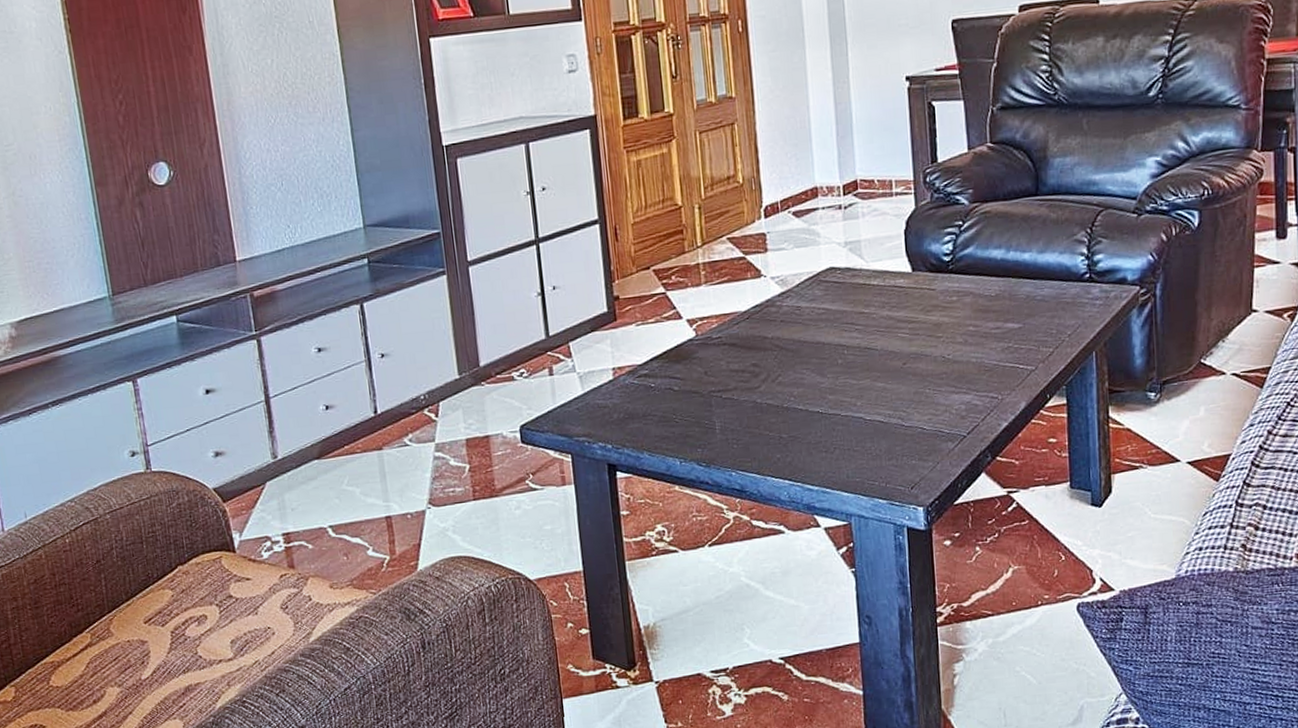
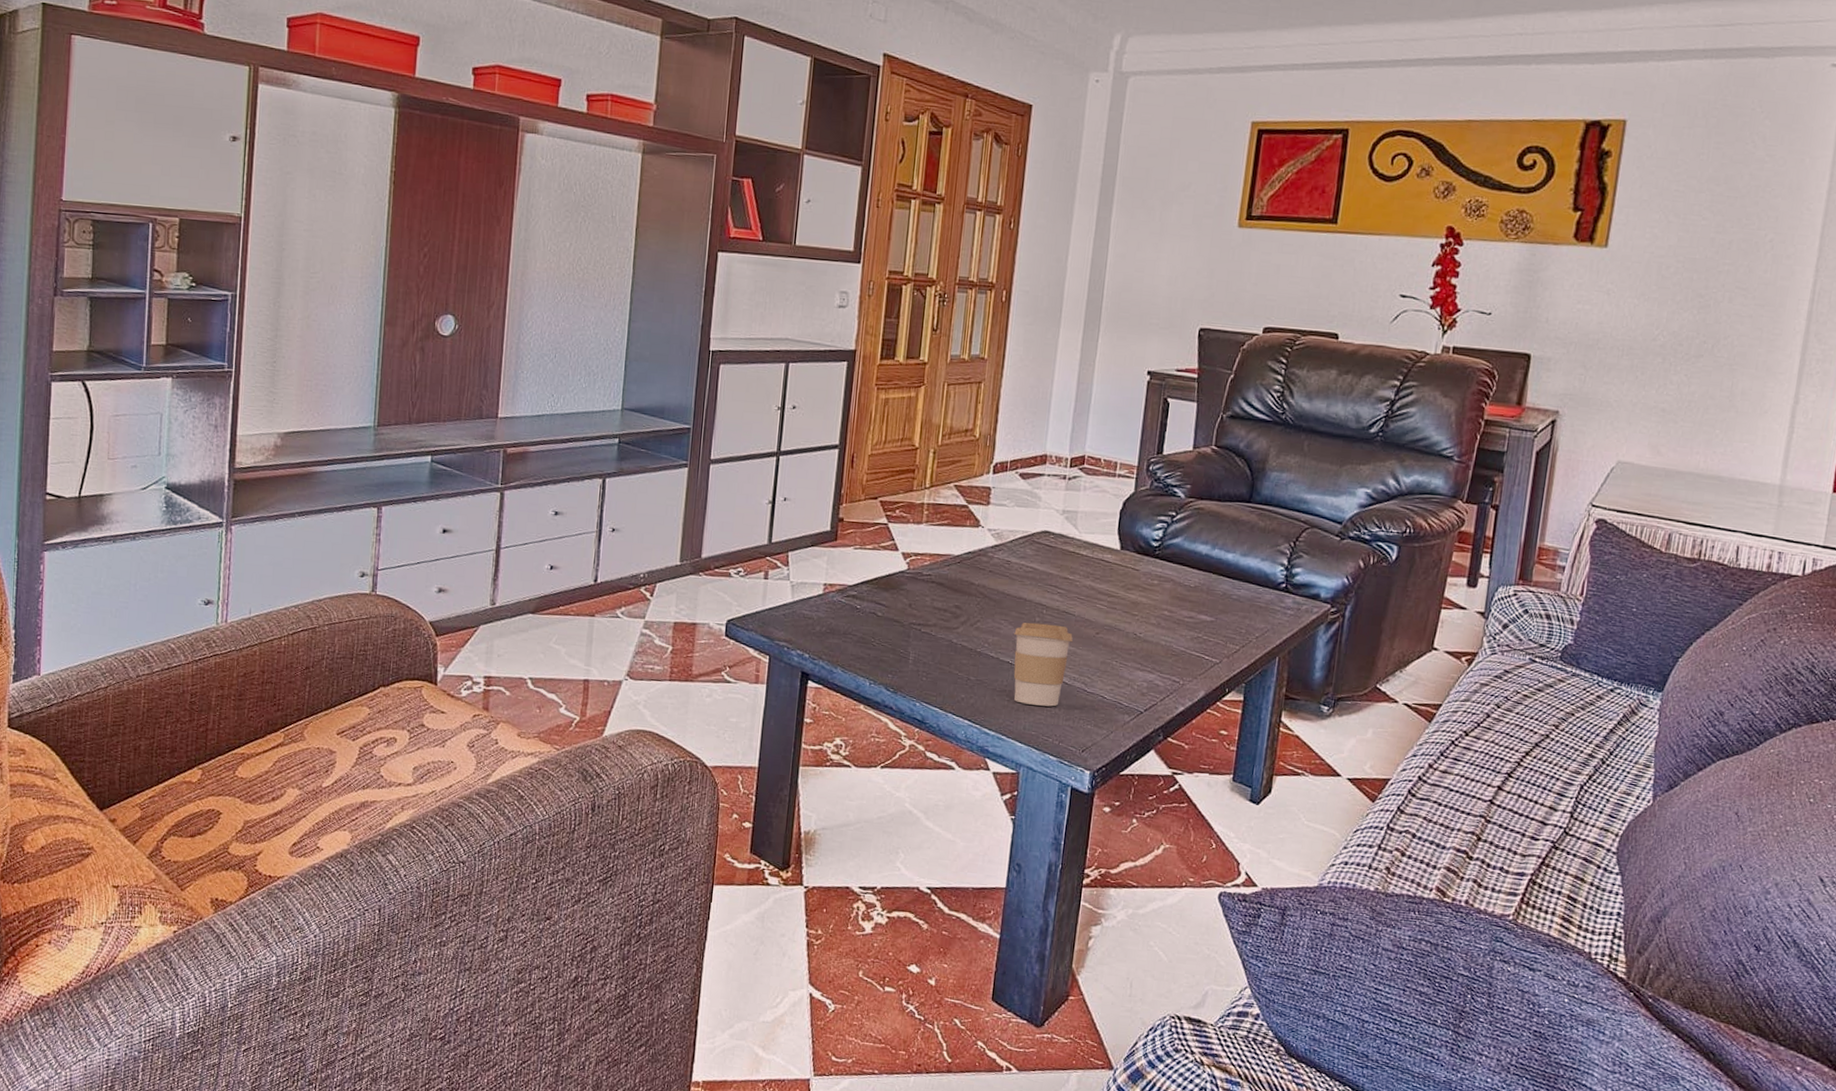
coffee cup: none [818,363,880,452] -> present [1013,622,1073,707]

